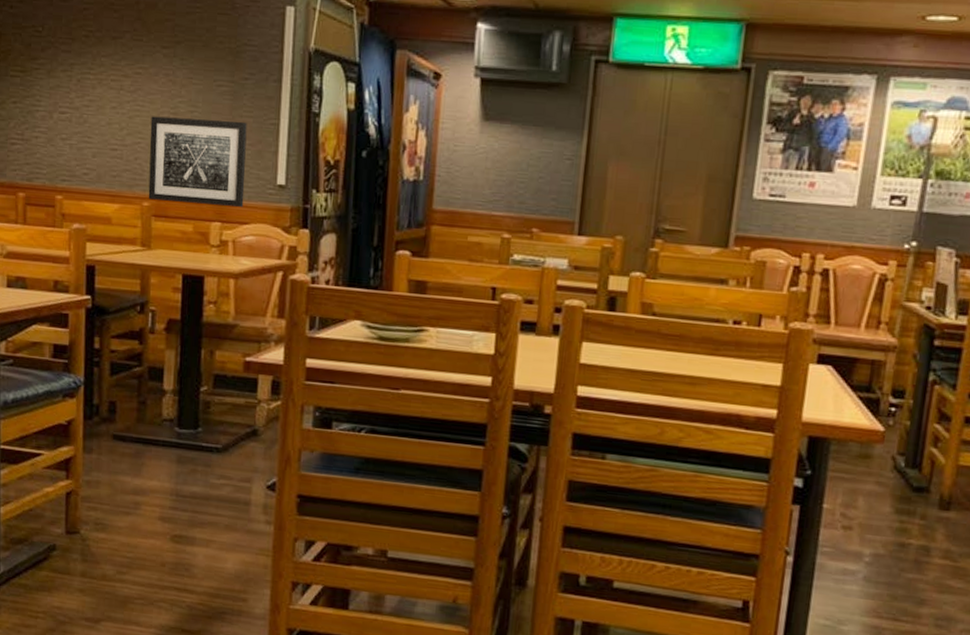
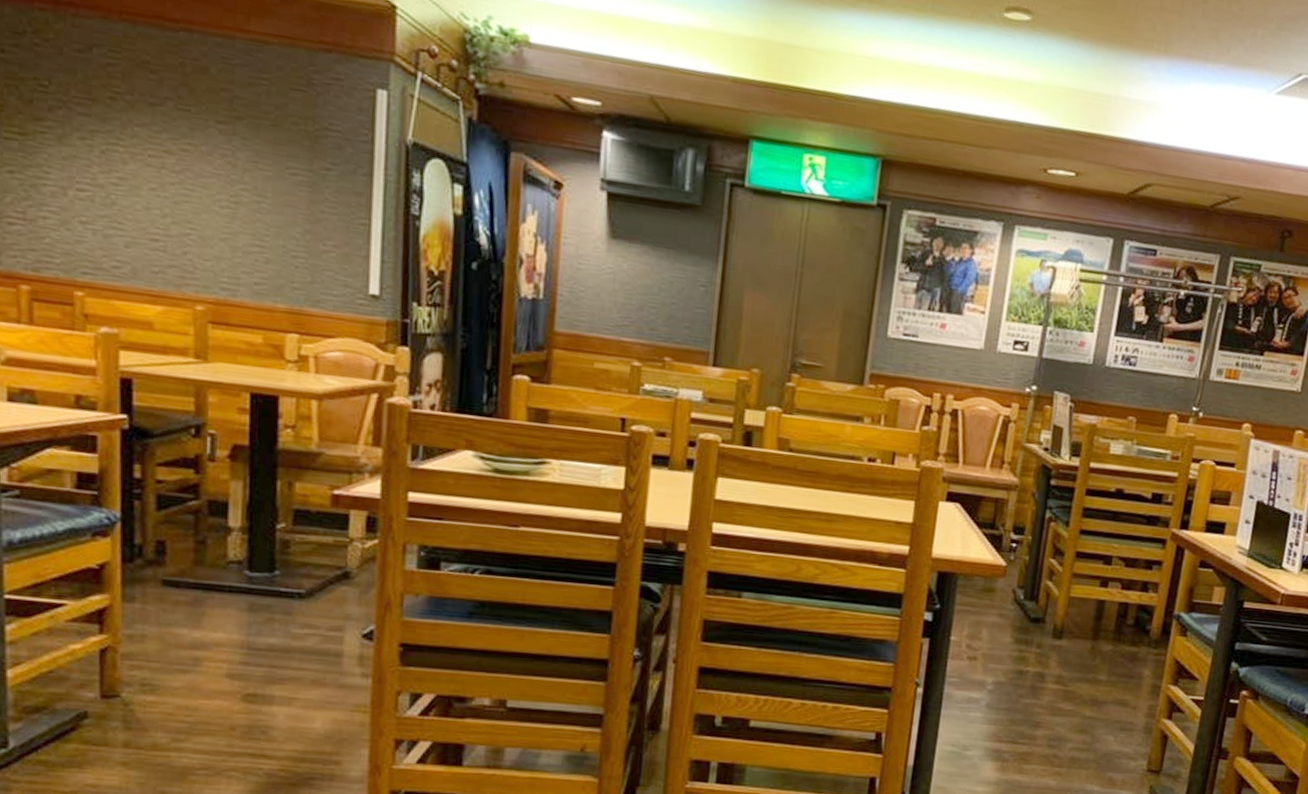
wall art: present [148,116,247,207] -> none [202,203,330,318]

